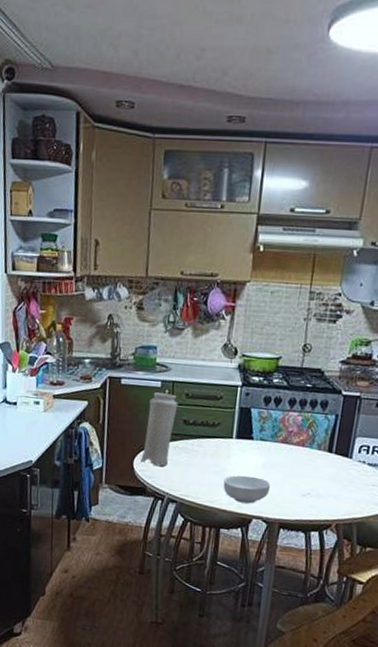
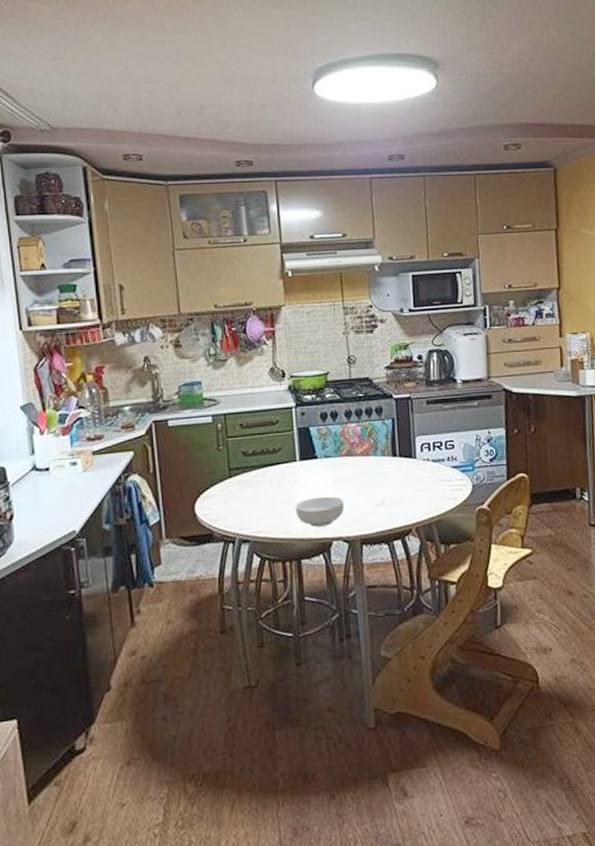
vase: present [140,392,178,466] -> none [202,427,234,506]

